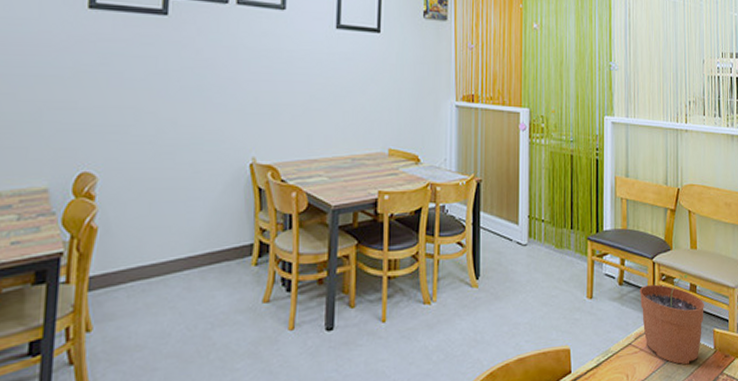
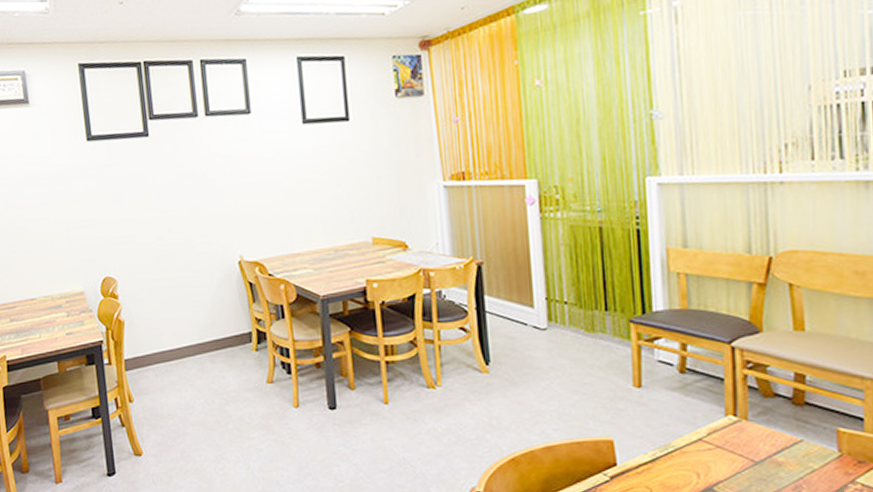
plant pot: present [639,274,705,365] -> none [712,361,822,468]

